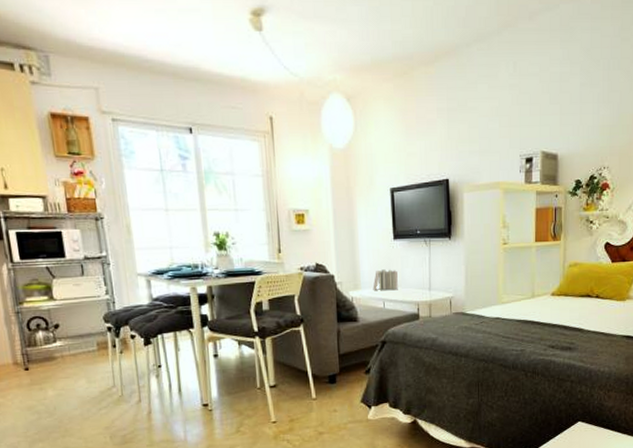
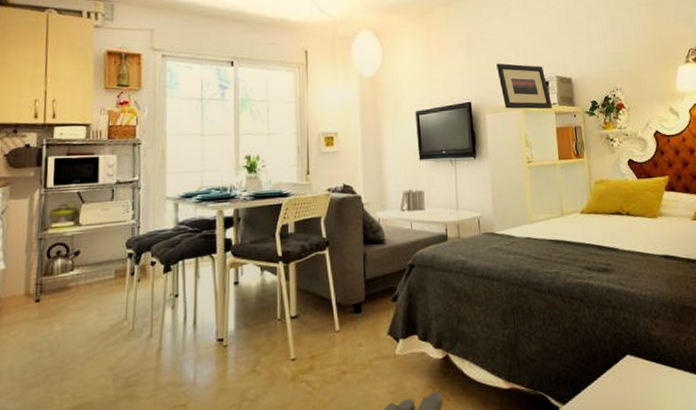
picture frame: none [479,135,534,188] -> present [496,63,552,110]

